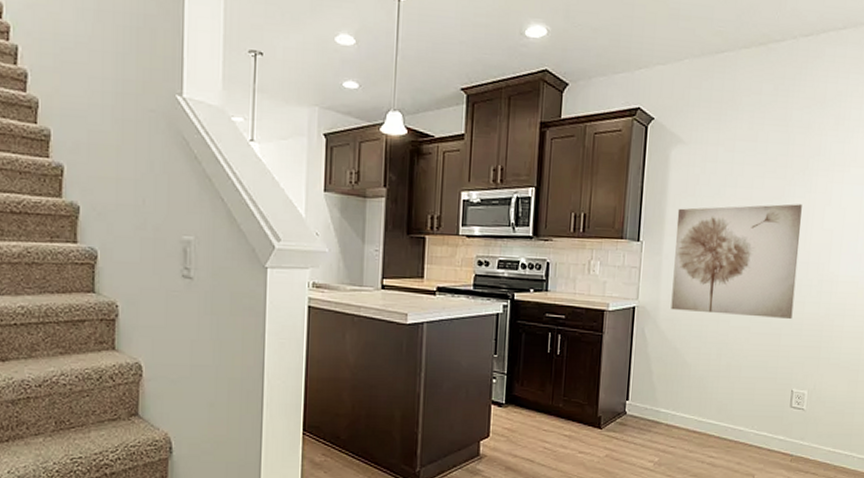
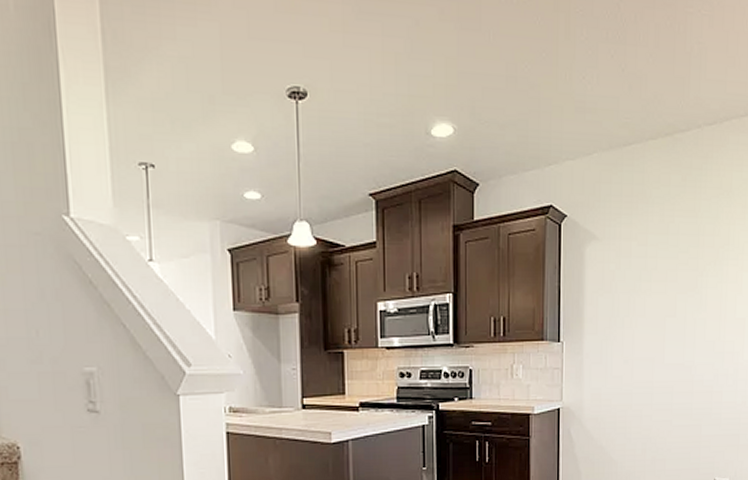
wall art: present [671,204,802,320] -> none [595,295,715,410]

